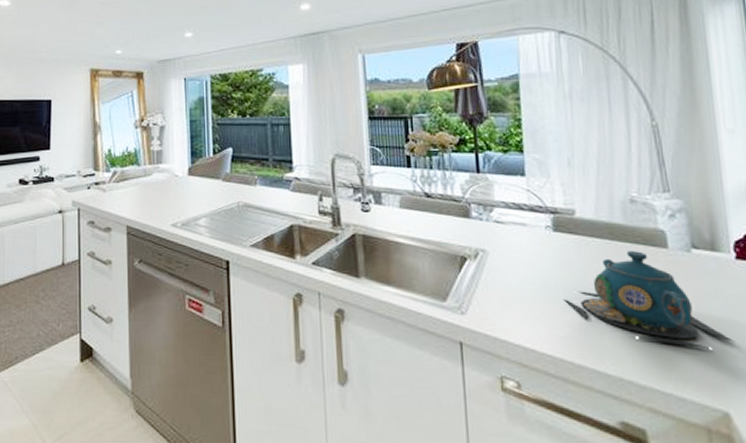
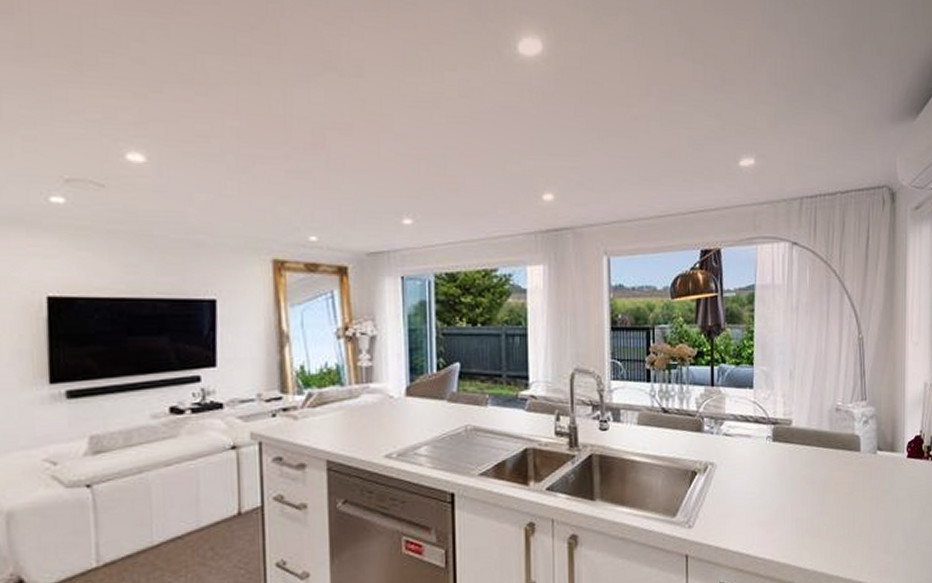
teapot: present [563,251,735,350] -> none [776,456,899,538]

